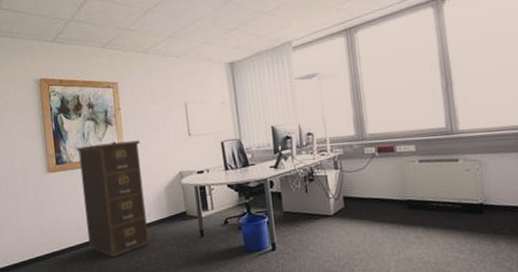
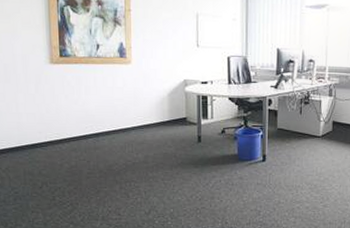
filing cabinet: present [76,140,149,258] -> none [81,42,148,152]

